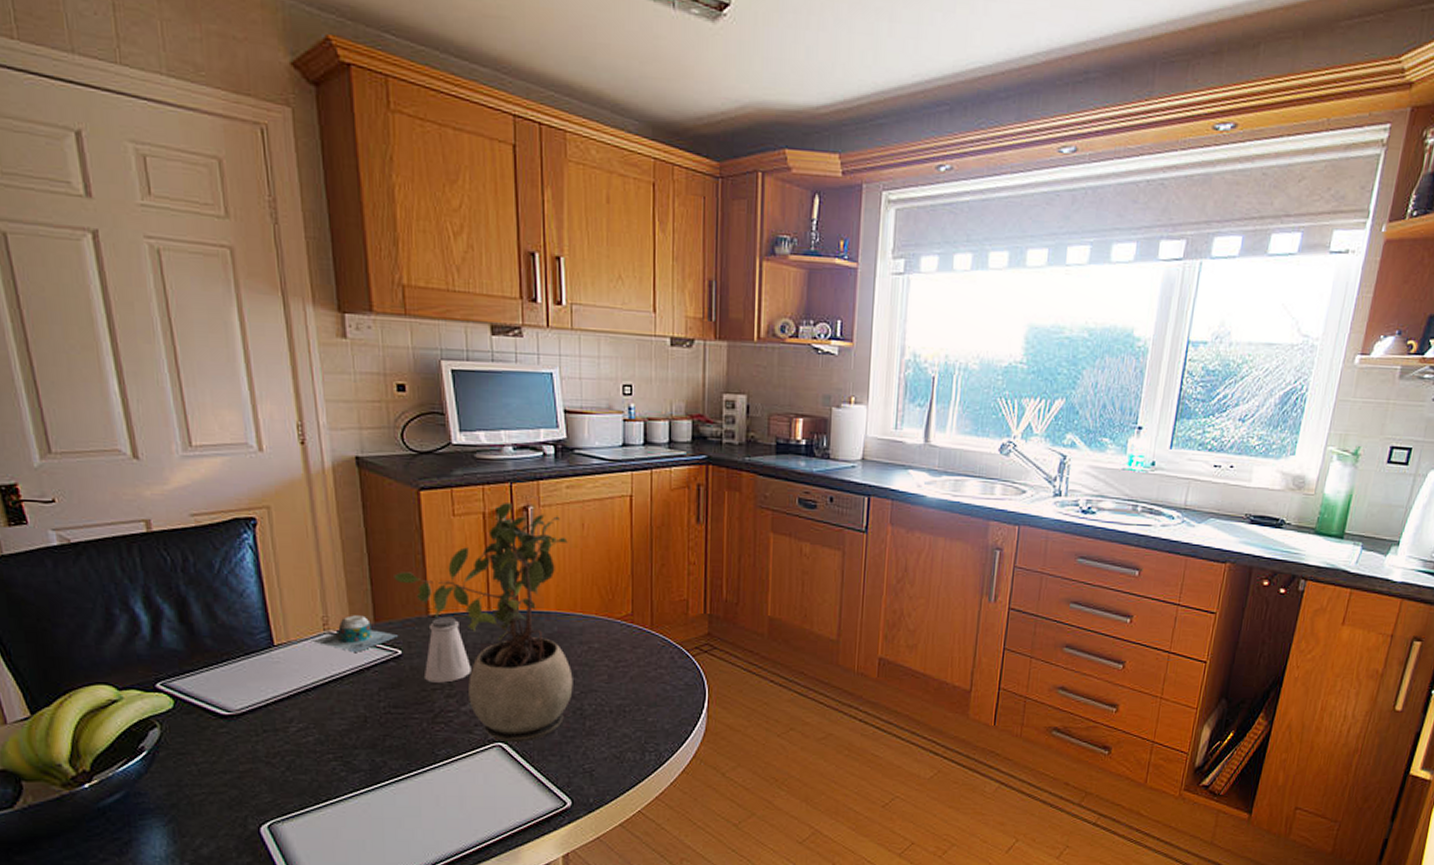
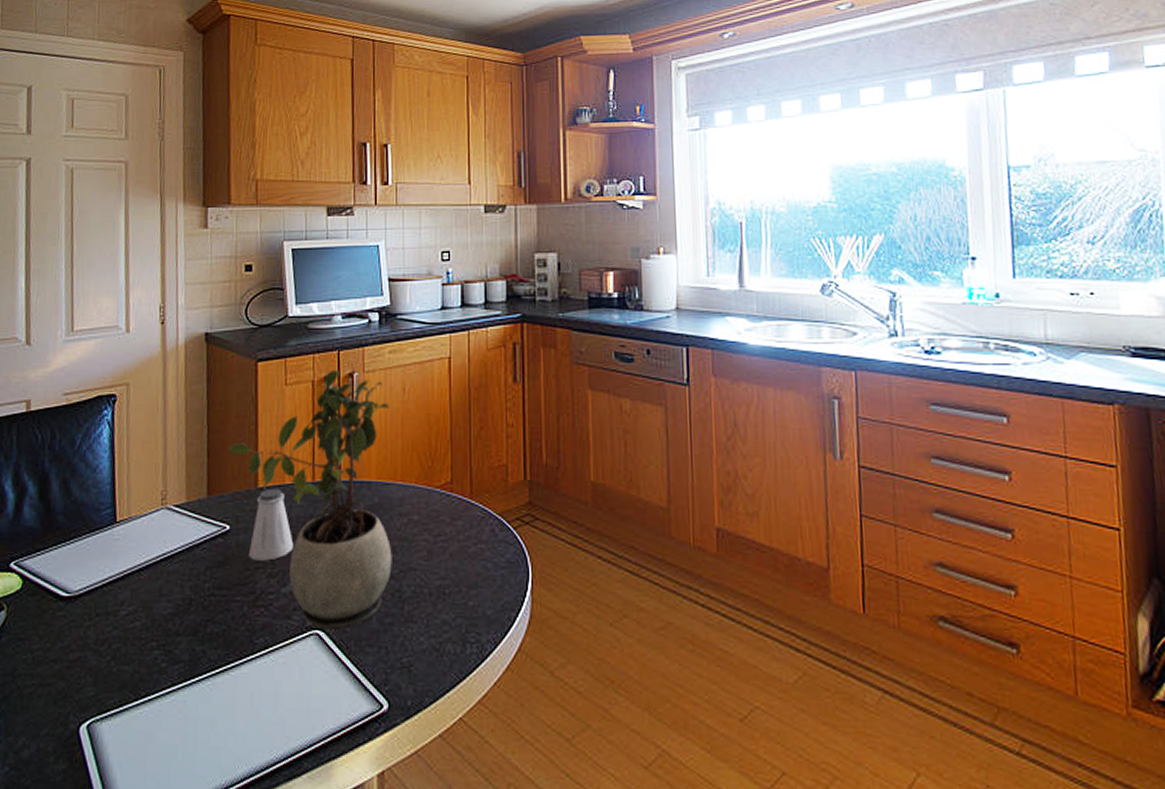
mug: present [311,615,398,652] -> none [149,489,227,528]

